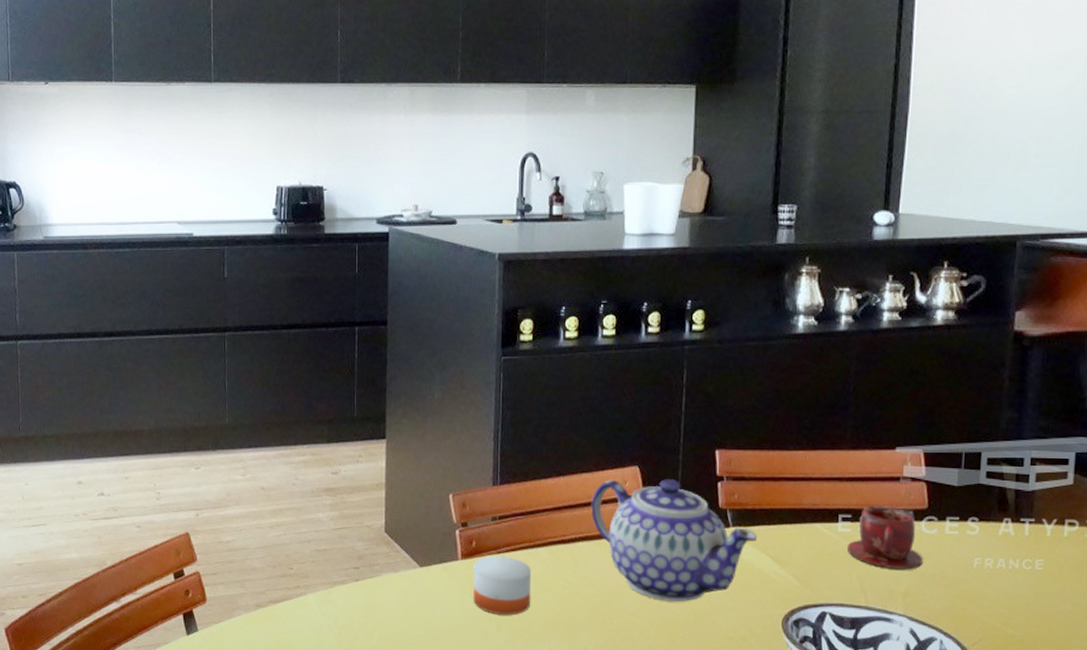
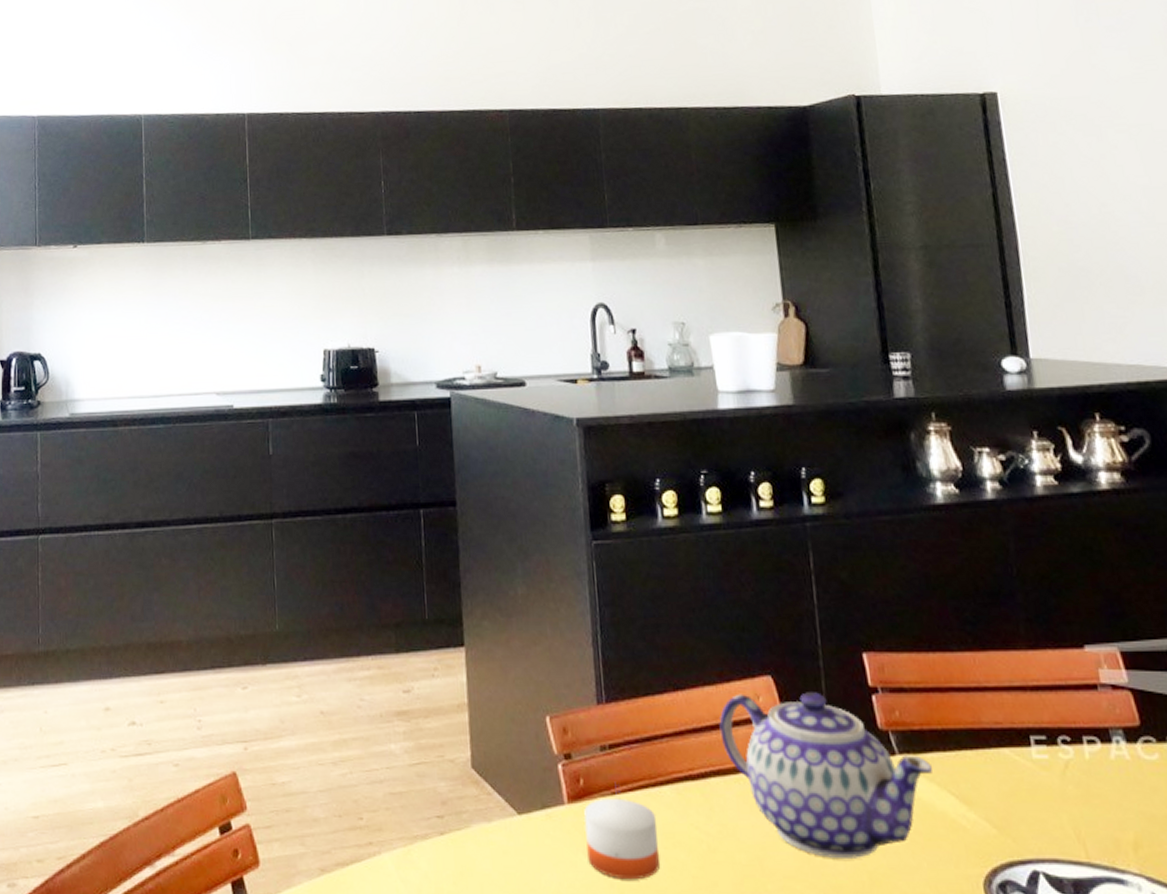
teacup: present [848,505,923,570] -> none [1049,723,1149,810]

